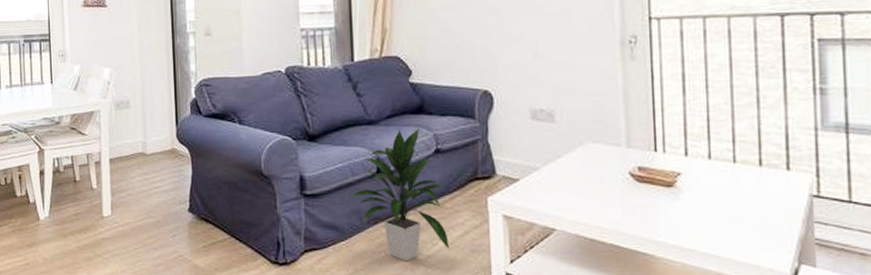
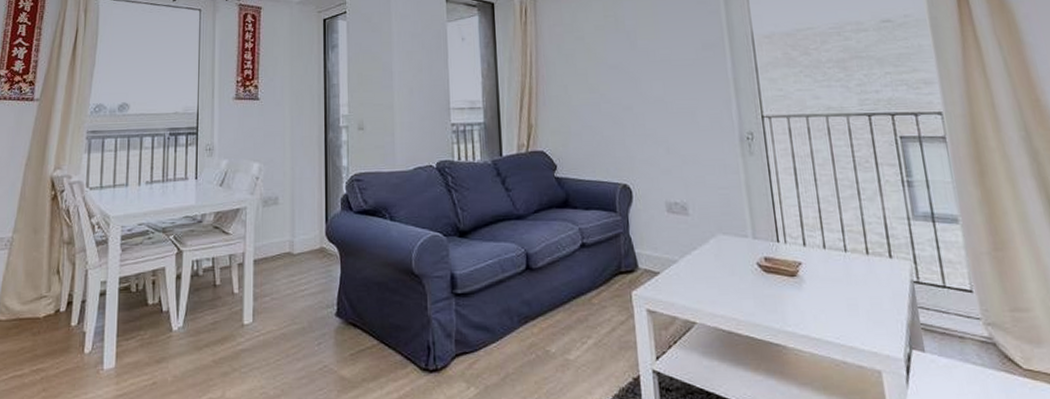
indoor plant: present [350,128,449,262] -> none [500,222,598,363]

